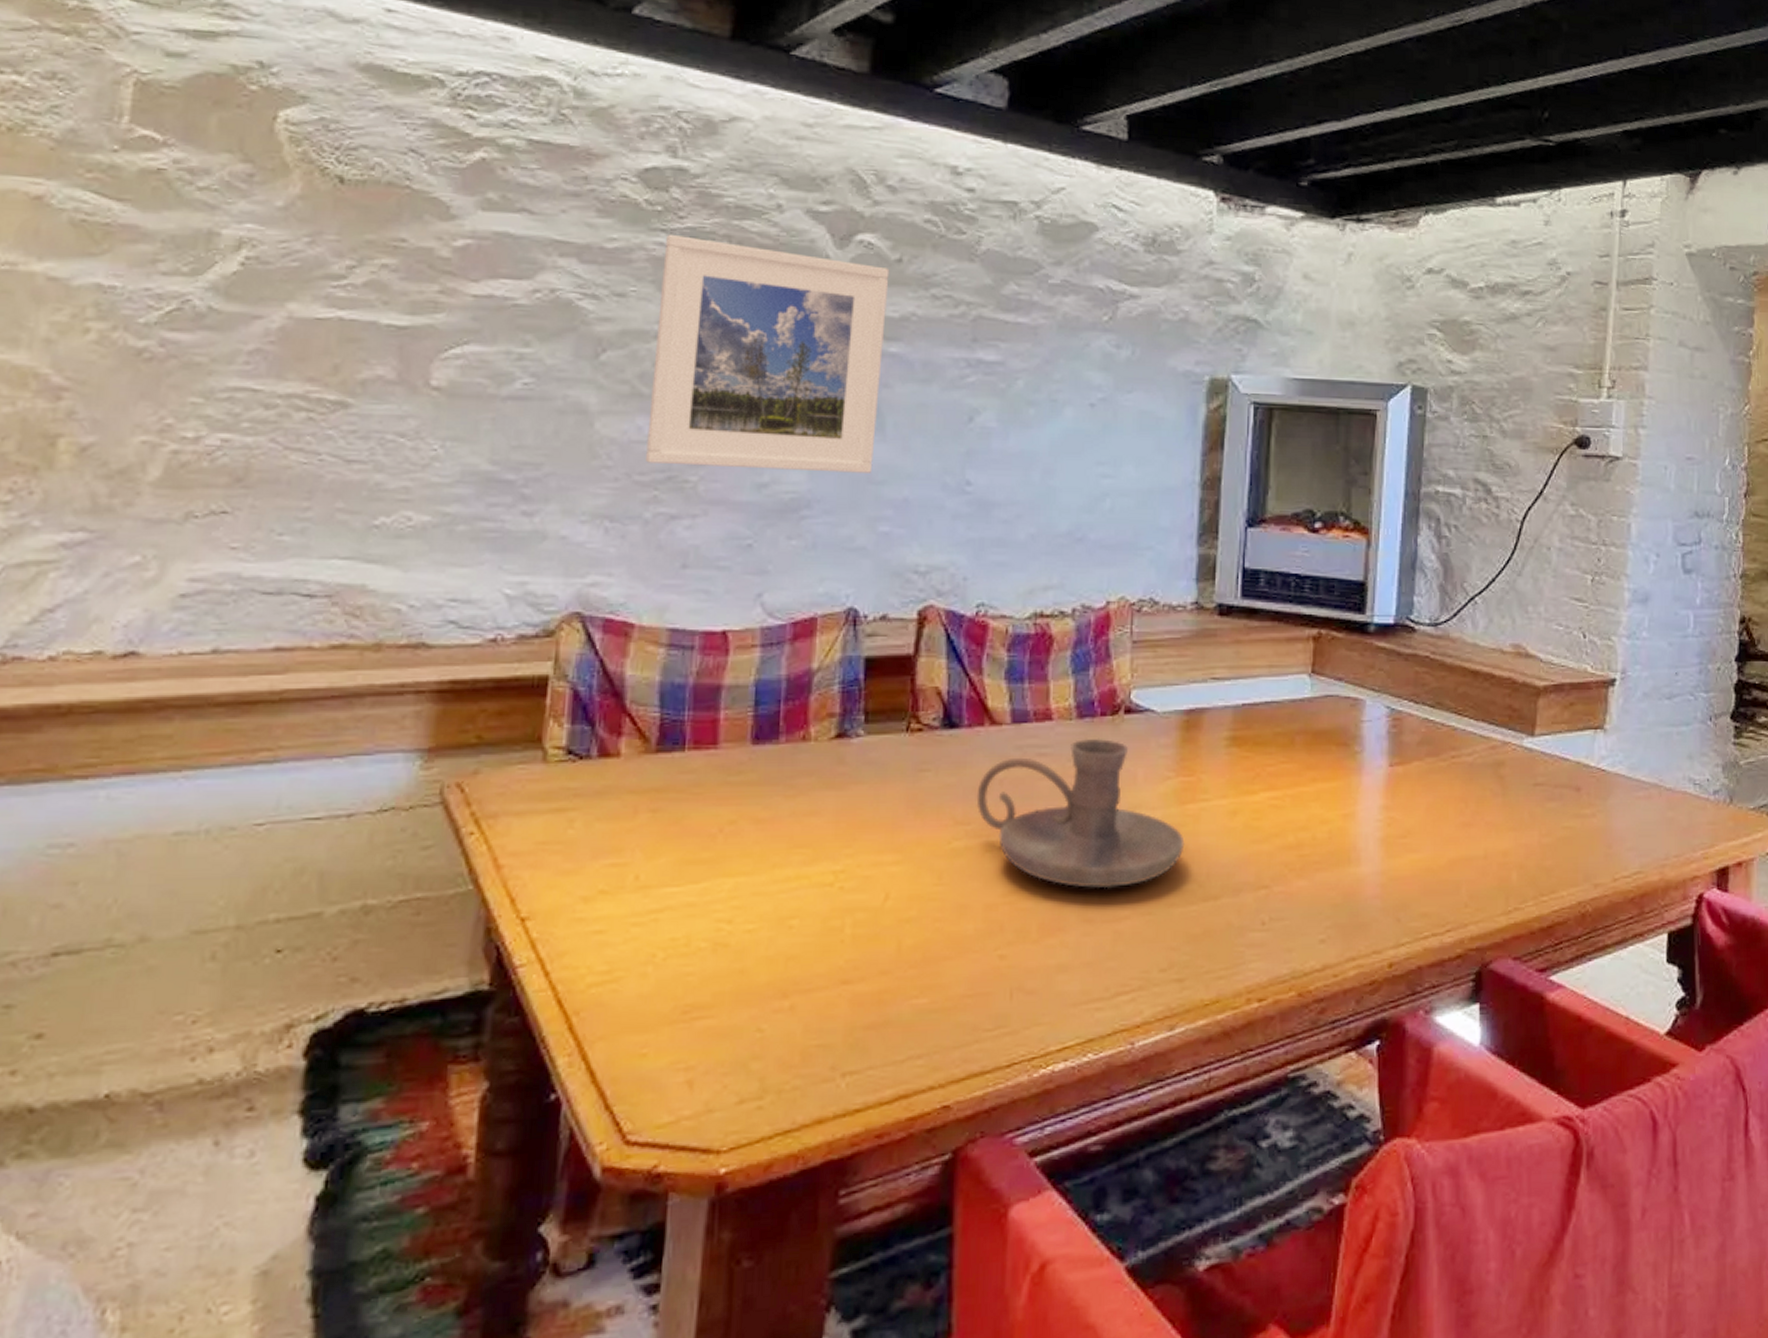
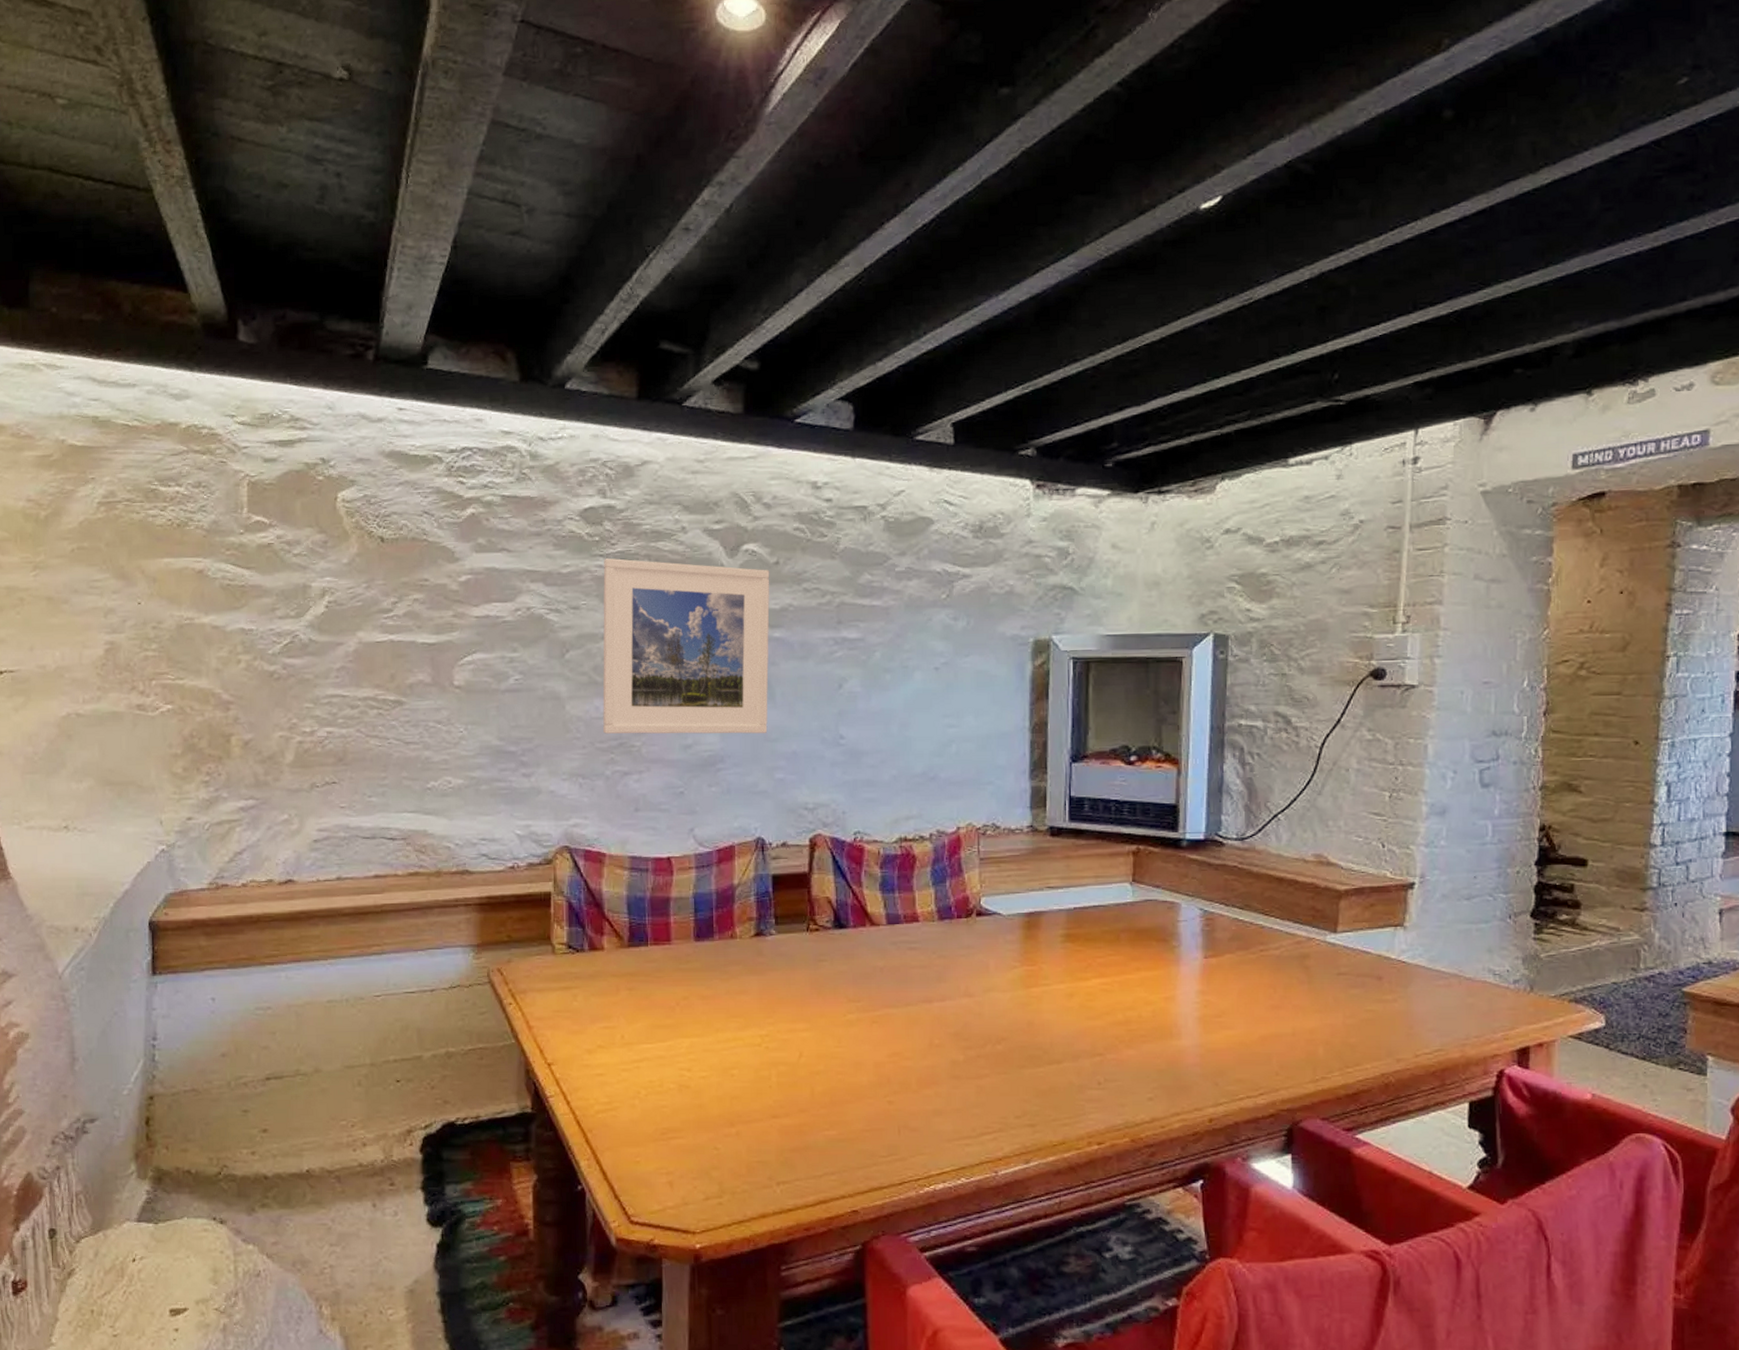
candle holder: present [976,738,1185,889] -> none [863,935,1031,1053]

